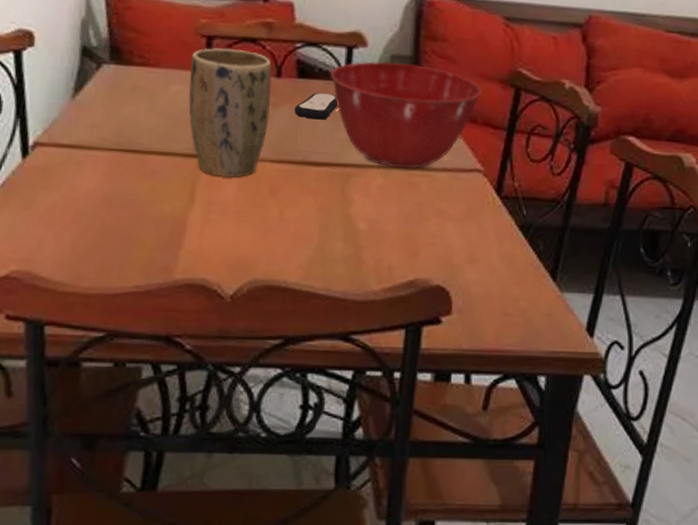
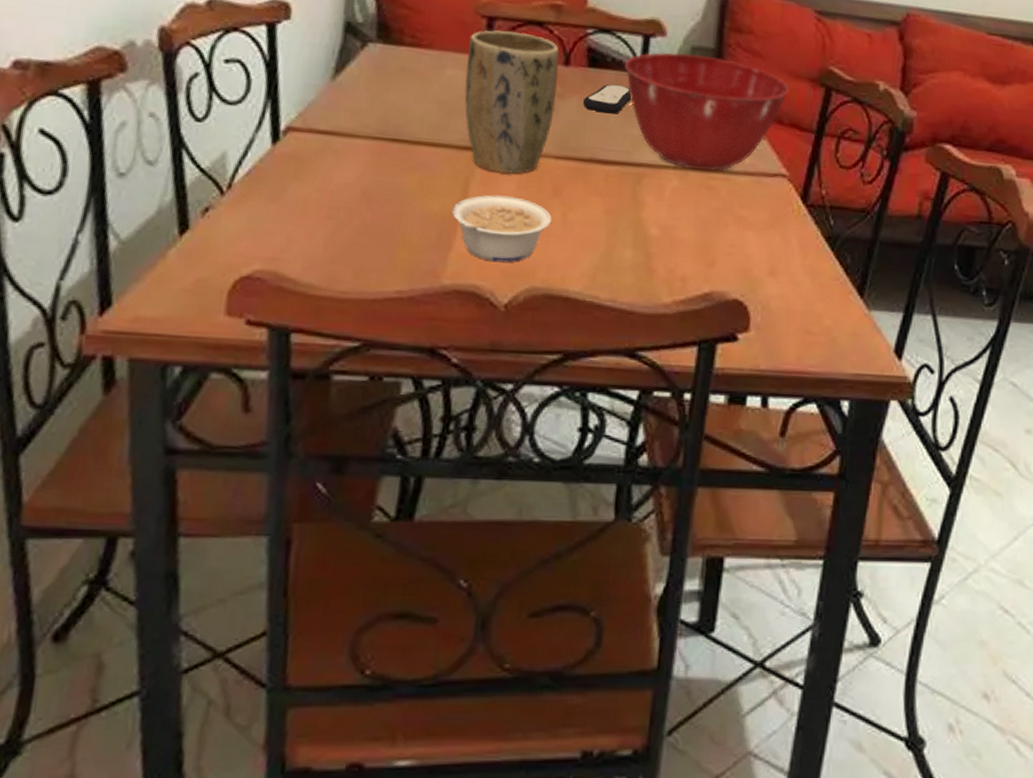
legume: none [181,197,270,258] -> present [451,195,552,263]

